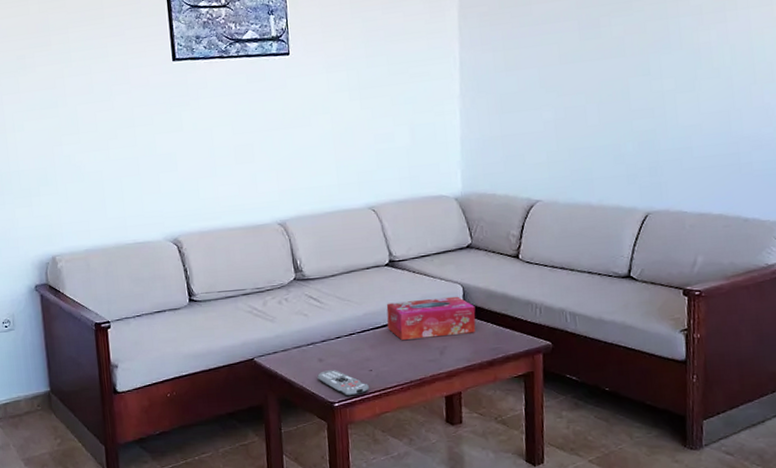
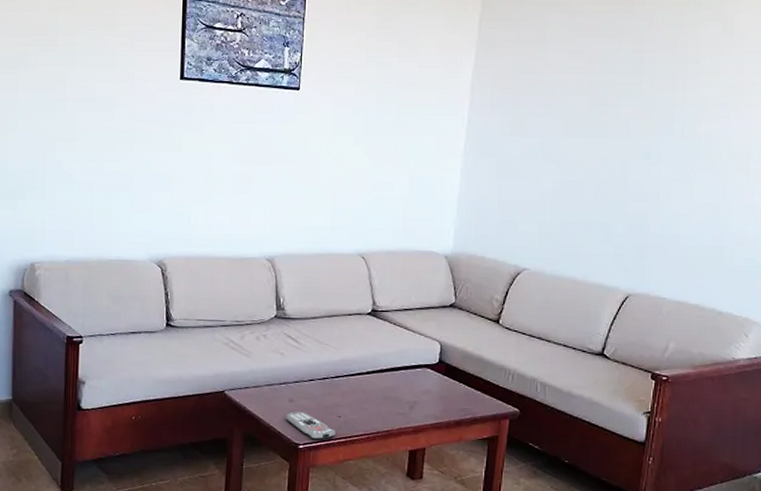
tissue box: present [386,296,476,340] -> none [361,352,450,392]

